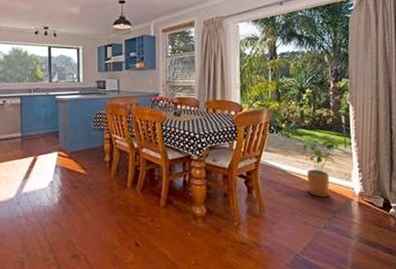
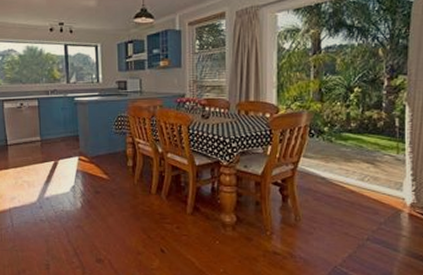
house plant: present [302,134,343,197] -> none [346,139,396,207]

